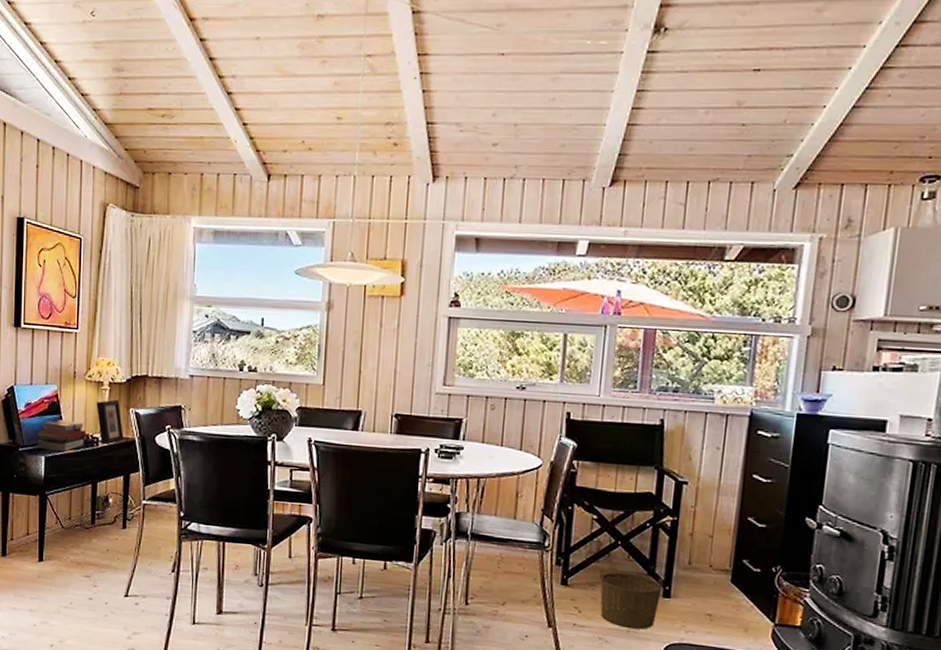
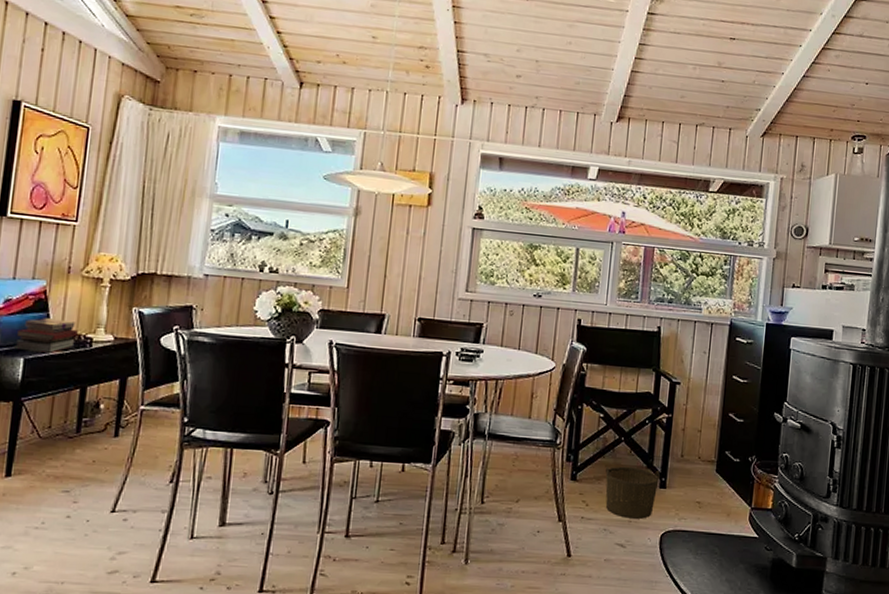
picture frame: present [96,399,124,445] -> none [92,297,124,346]

